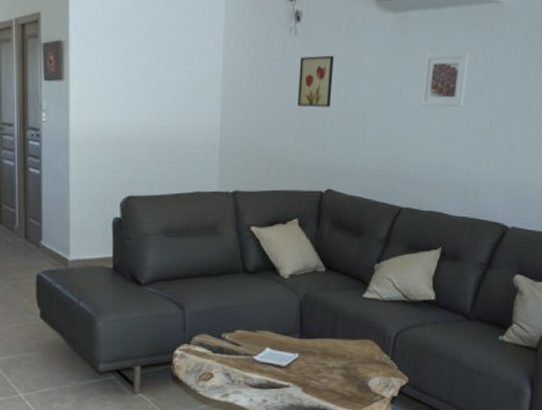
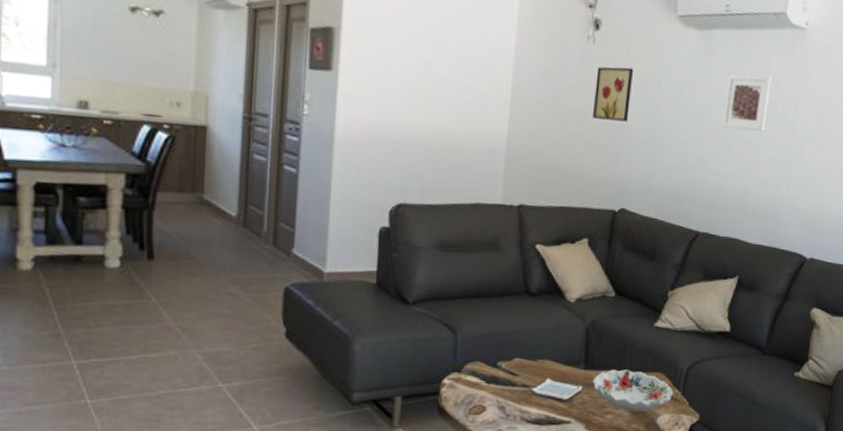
decorative bowl: none [307,338,383,375] -> present [592,369,673,411]

